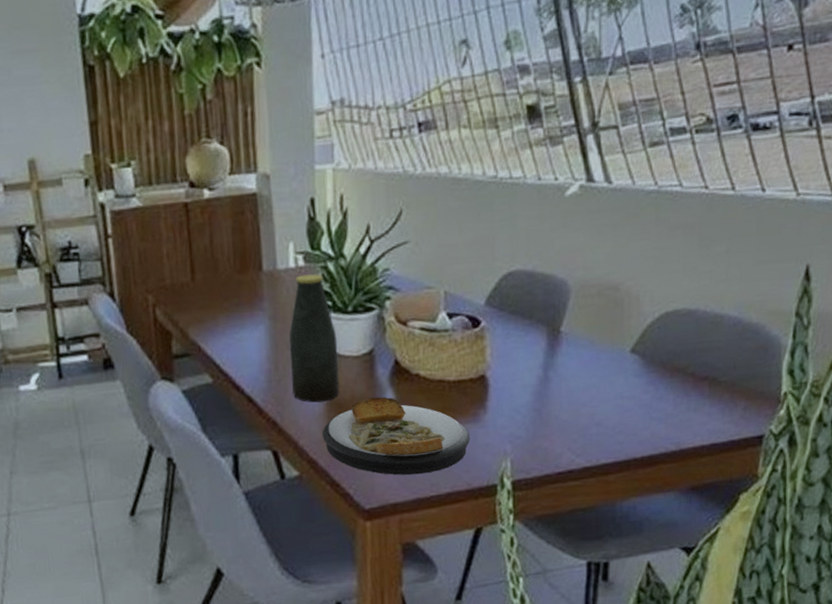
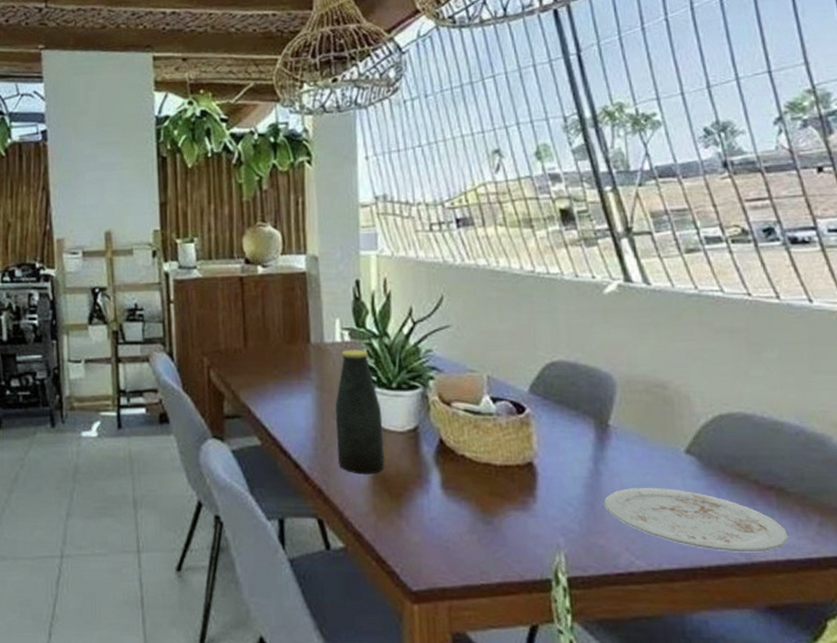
plate: present [322,396,470,476] -> none [367,475,520,560]
plate: none [550,388,716,442] -> present [604,487,789,553]

